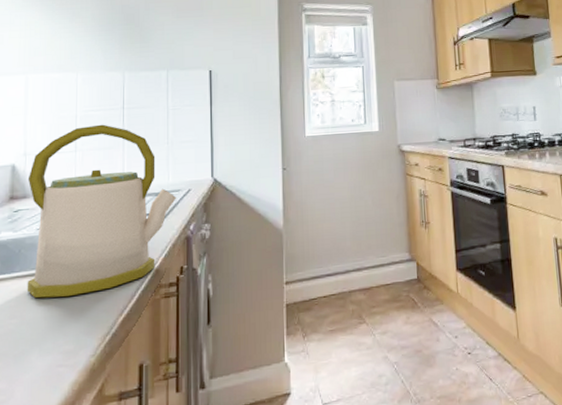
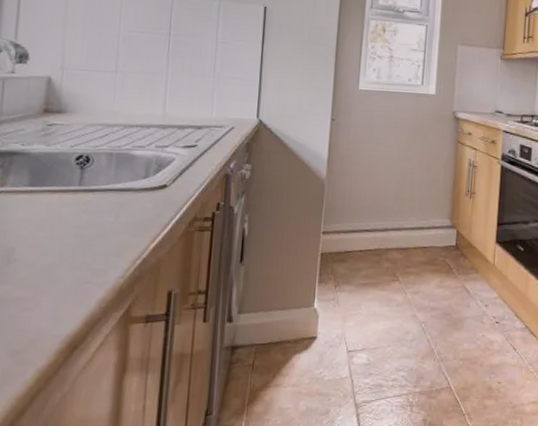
kettle: present [26,124,177,298] -> none [57,47,219,218]

